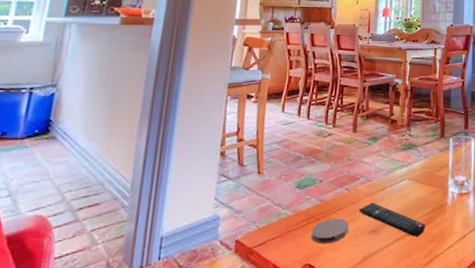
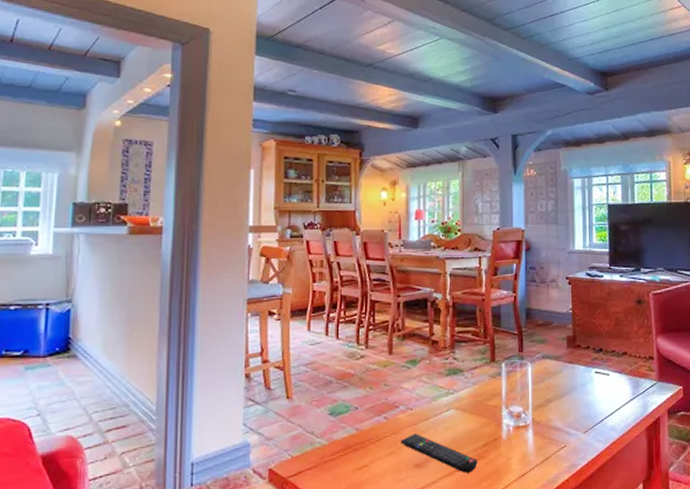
coaster: present [311,218,349,245] -> none [350,449,390,477]

